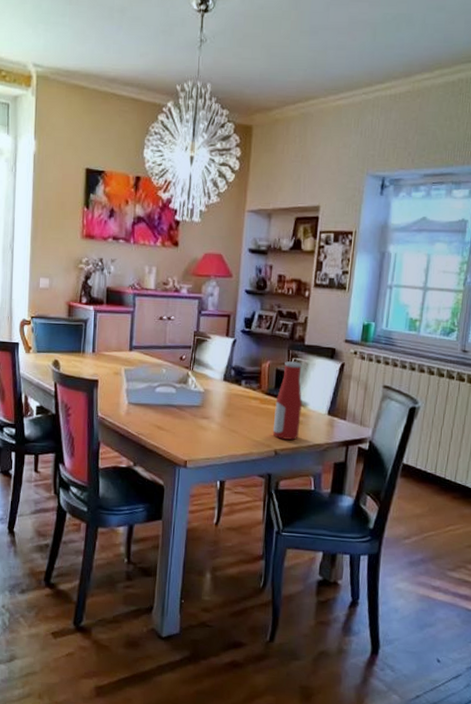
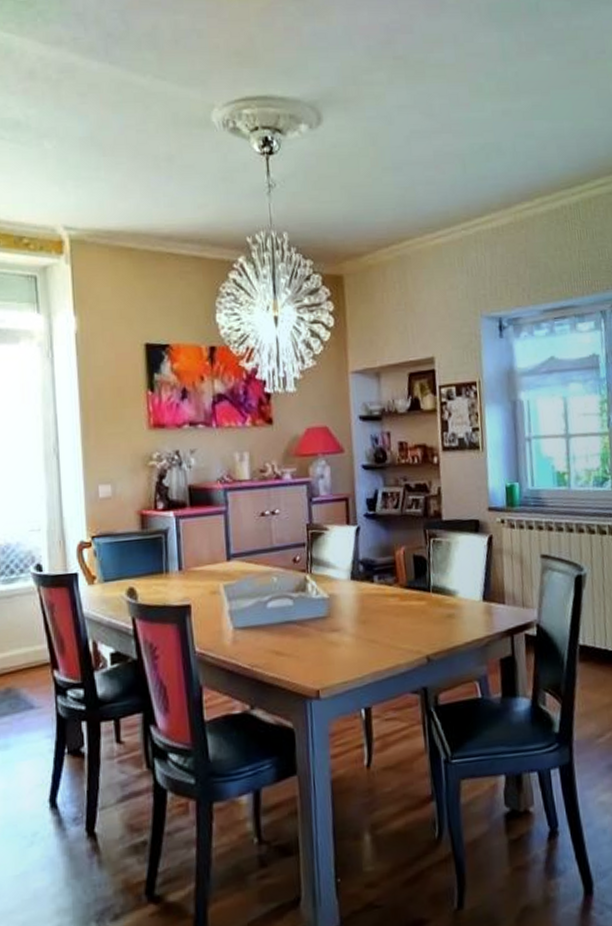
bottle: present [272,361,302,440] -> none [418,542,453,641]

